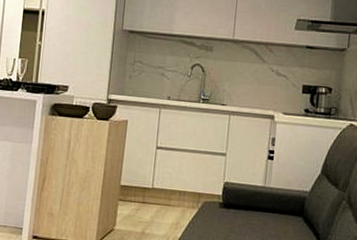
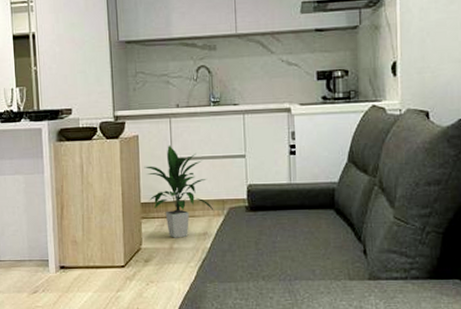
indoor plant: none [128,133,190,225] -> present [144,144,214,238]

